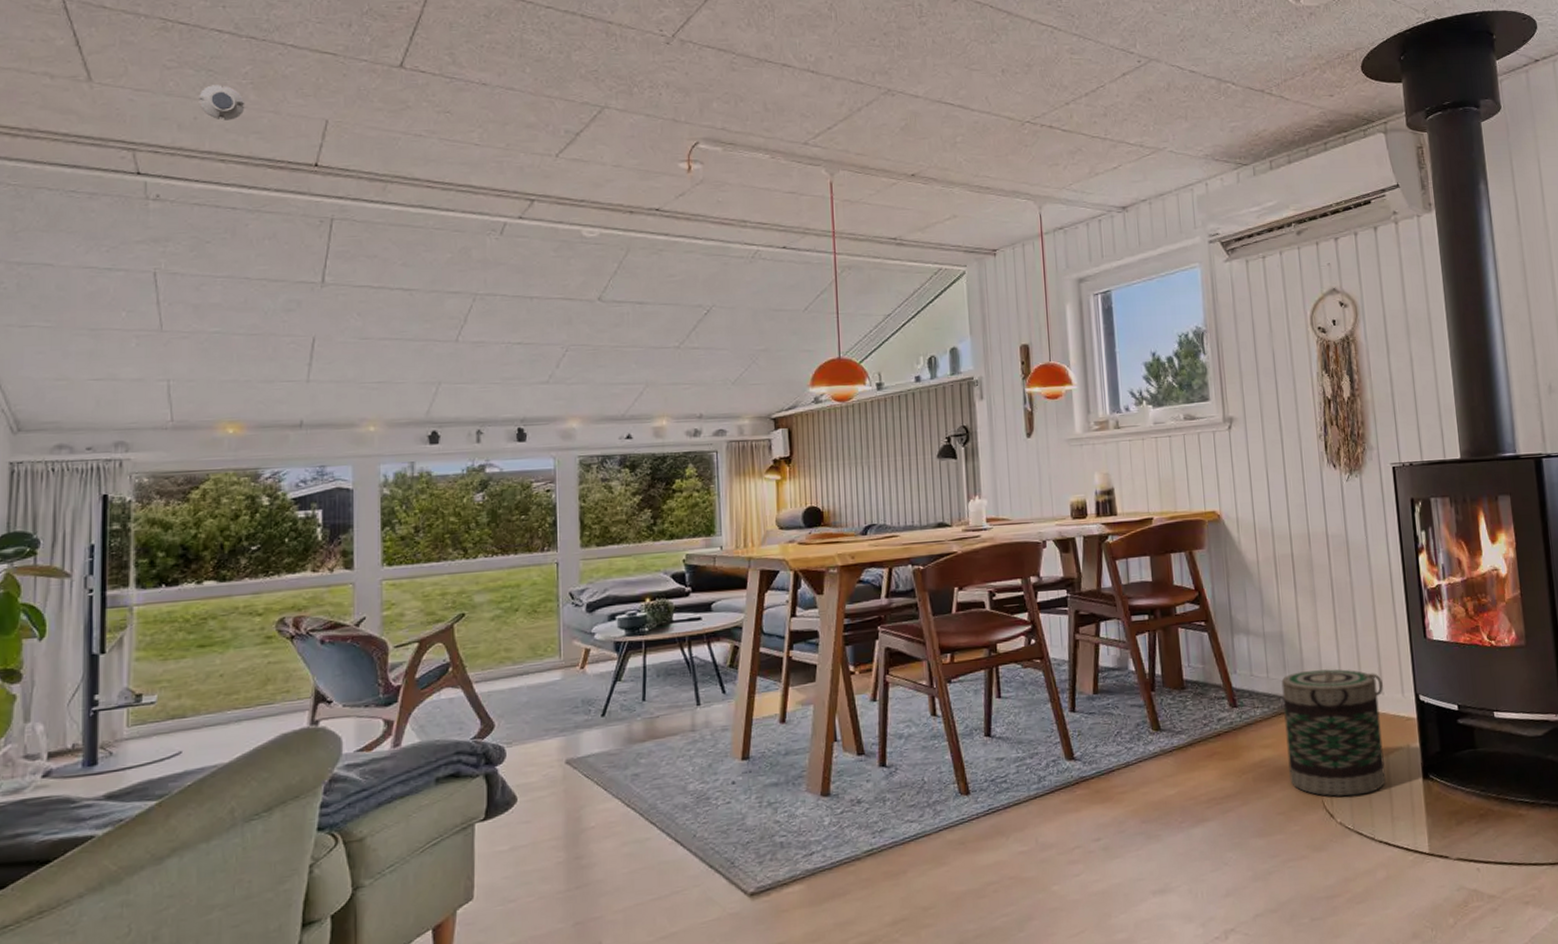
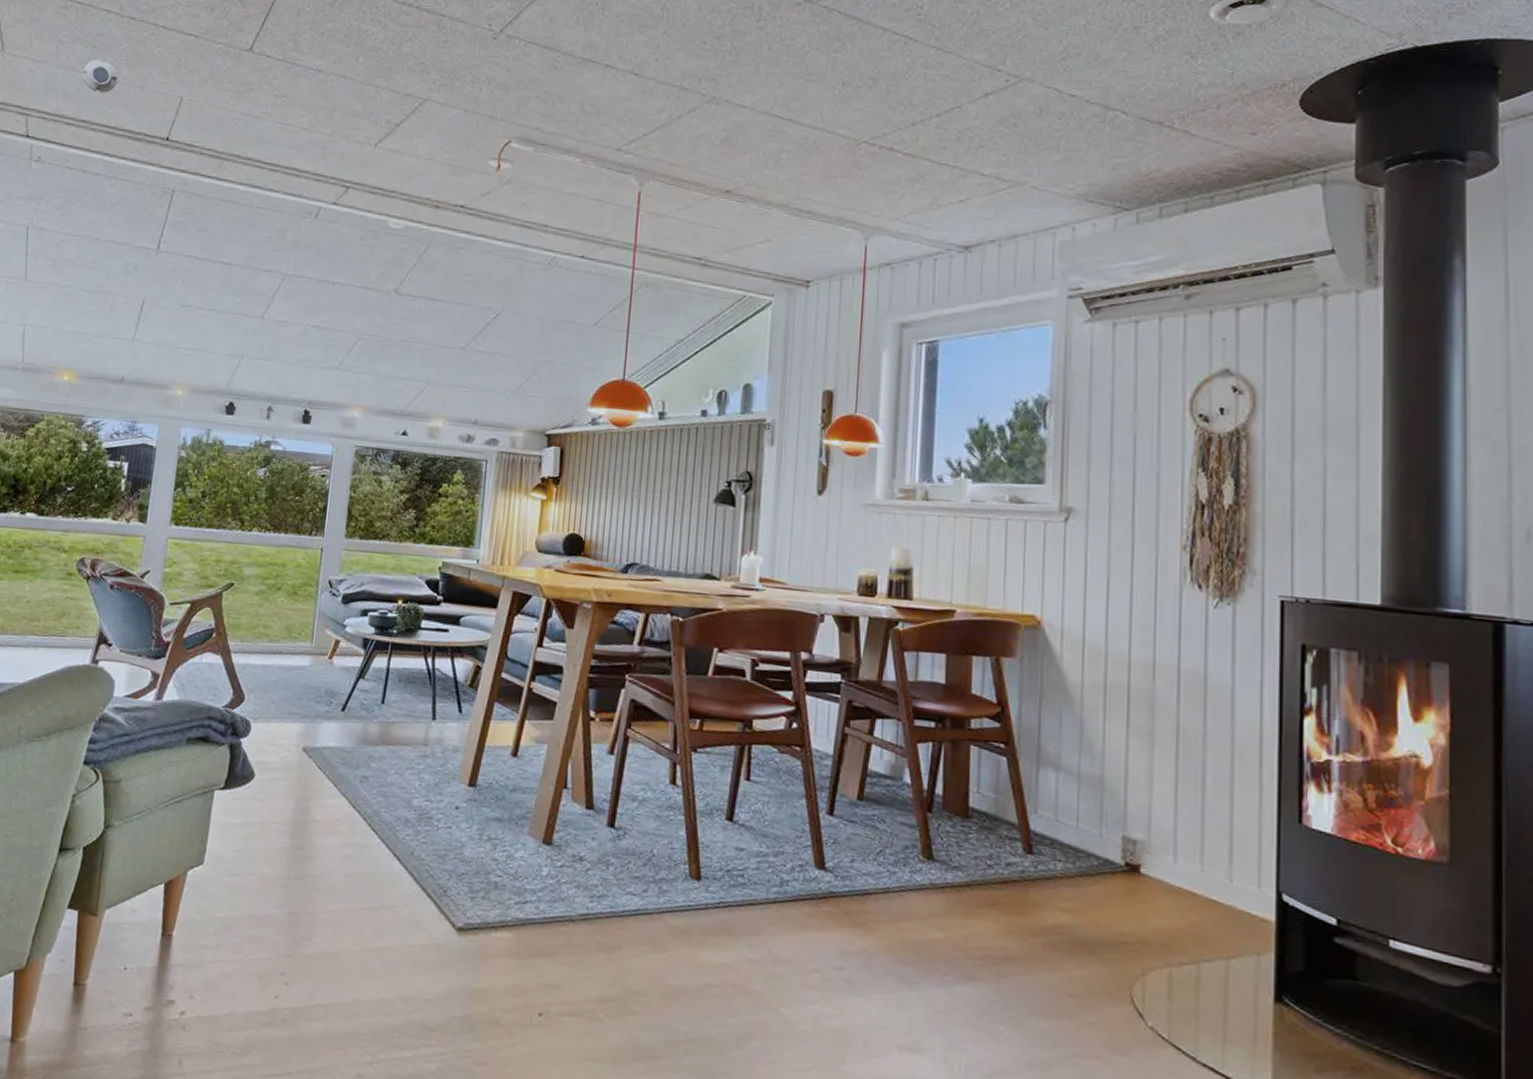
basket: present [1281,668,1386,797] -> none [1091,829,1232,1001]

